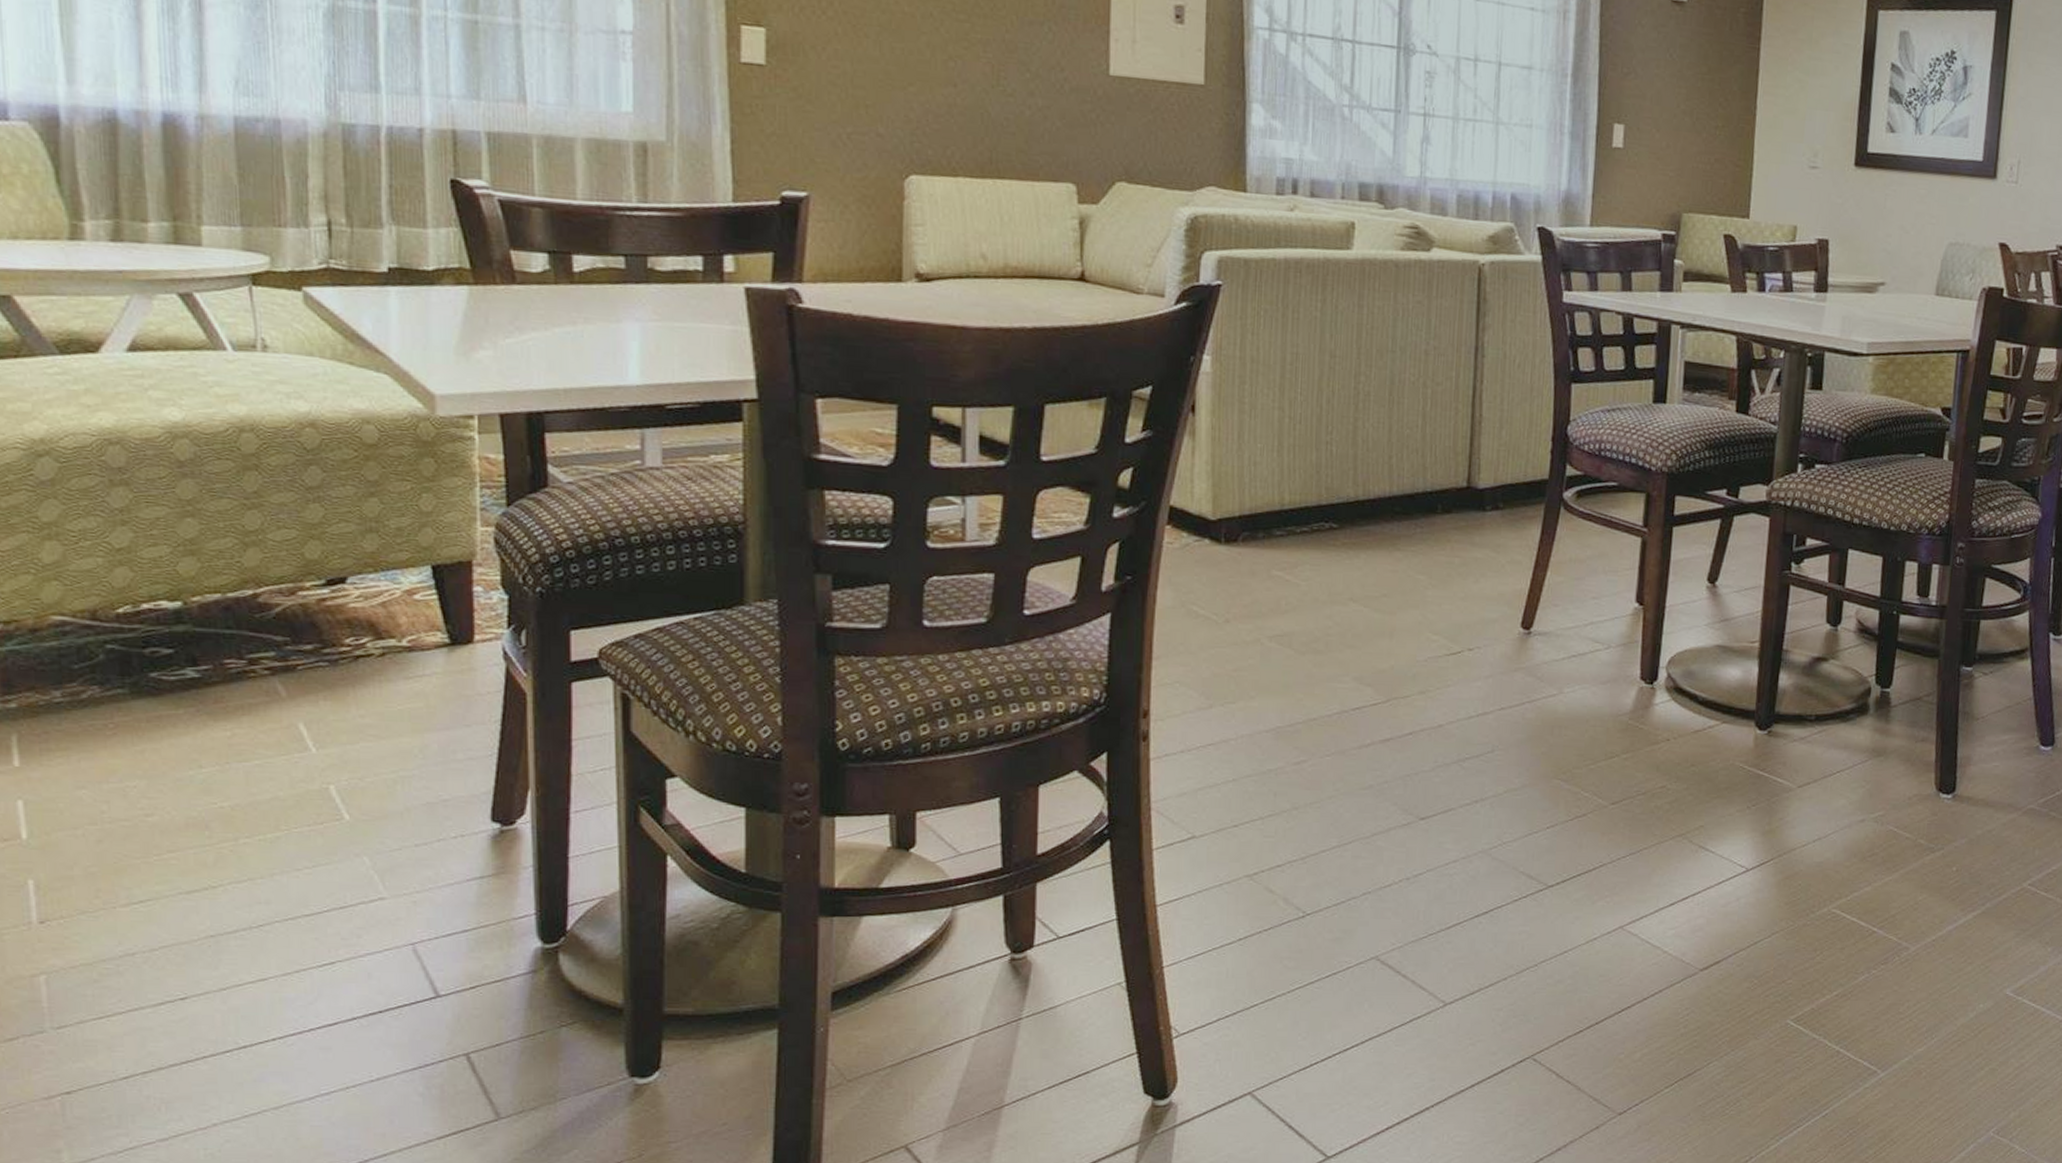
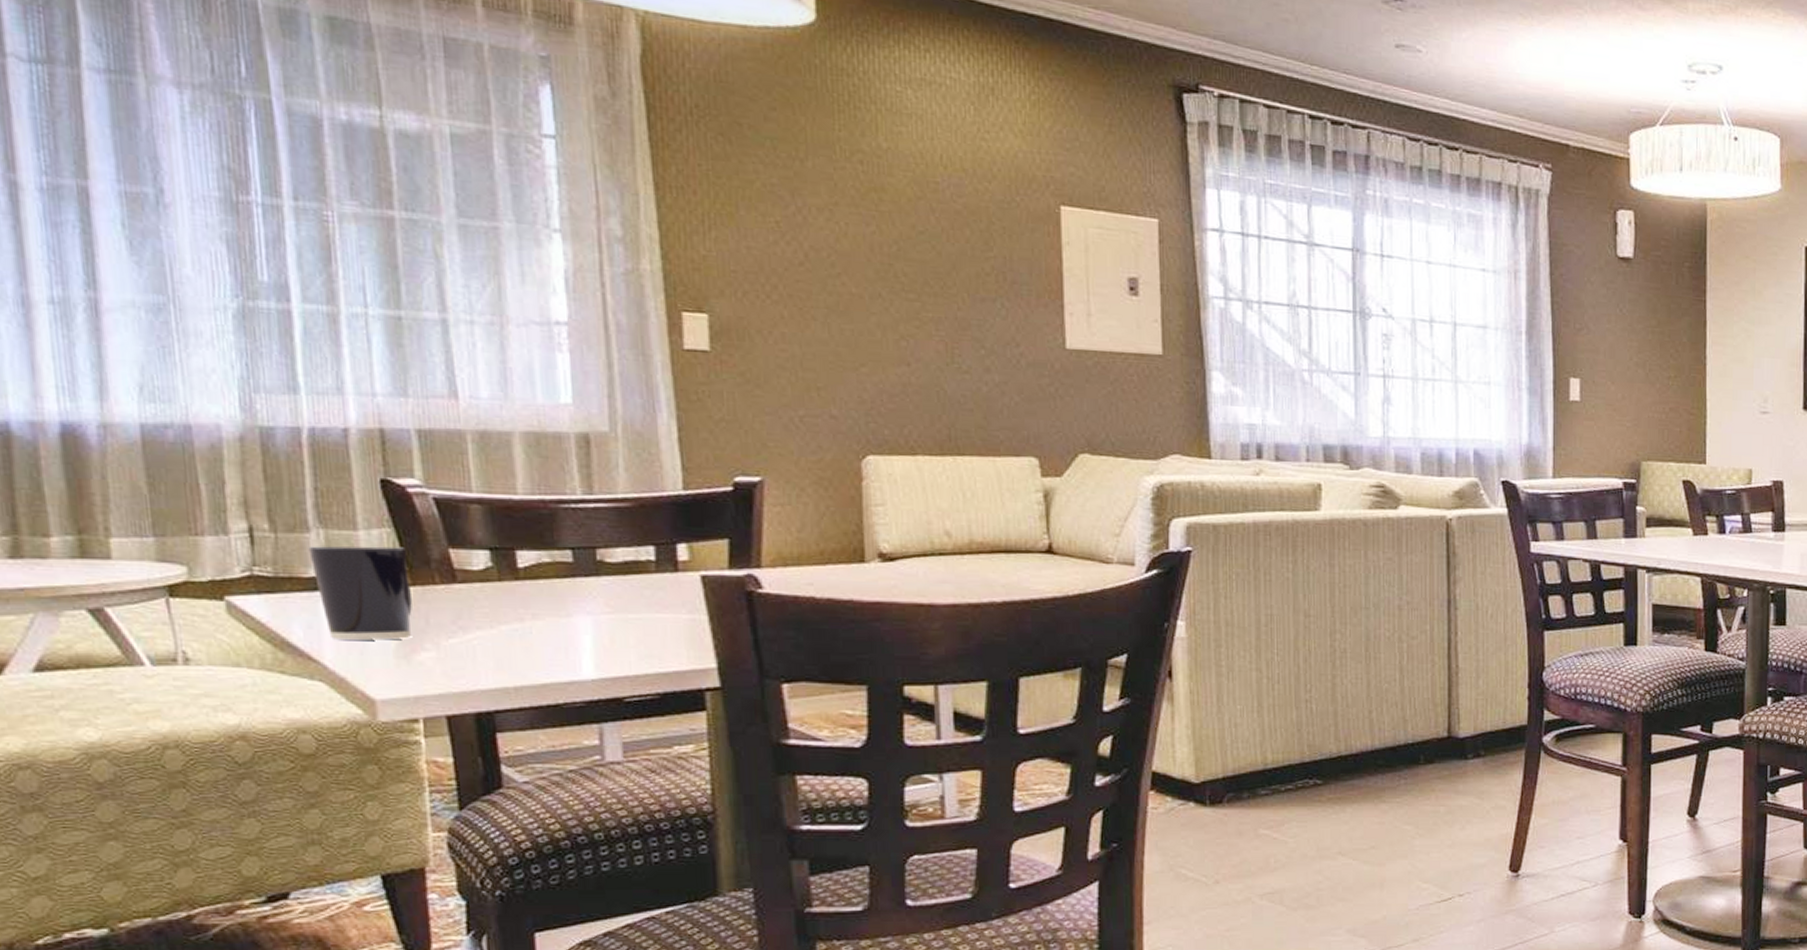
mug: none [381,241,473,337] -> present [308,546,412,640]

